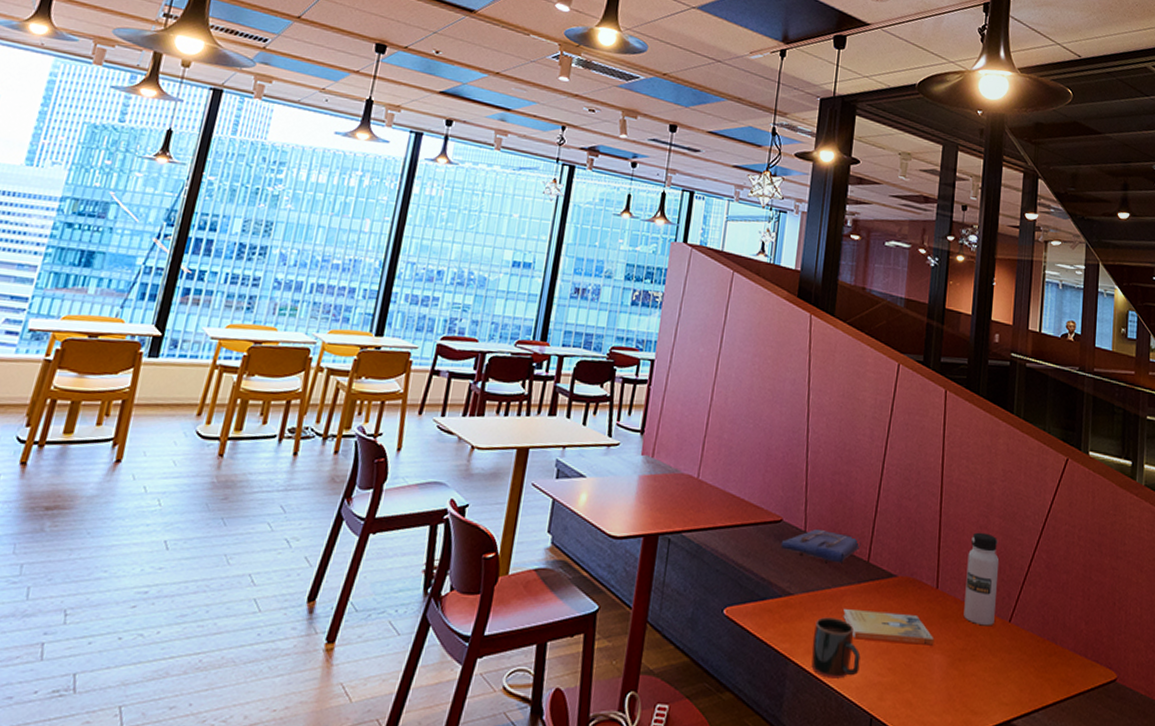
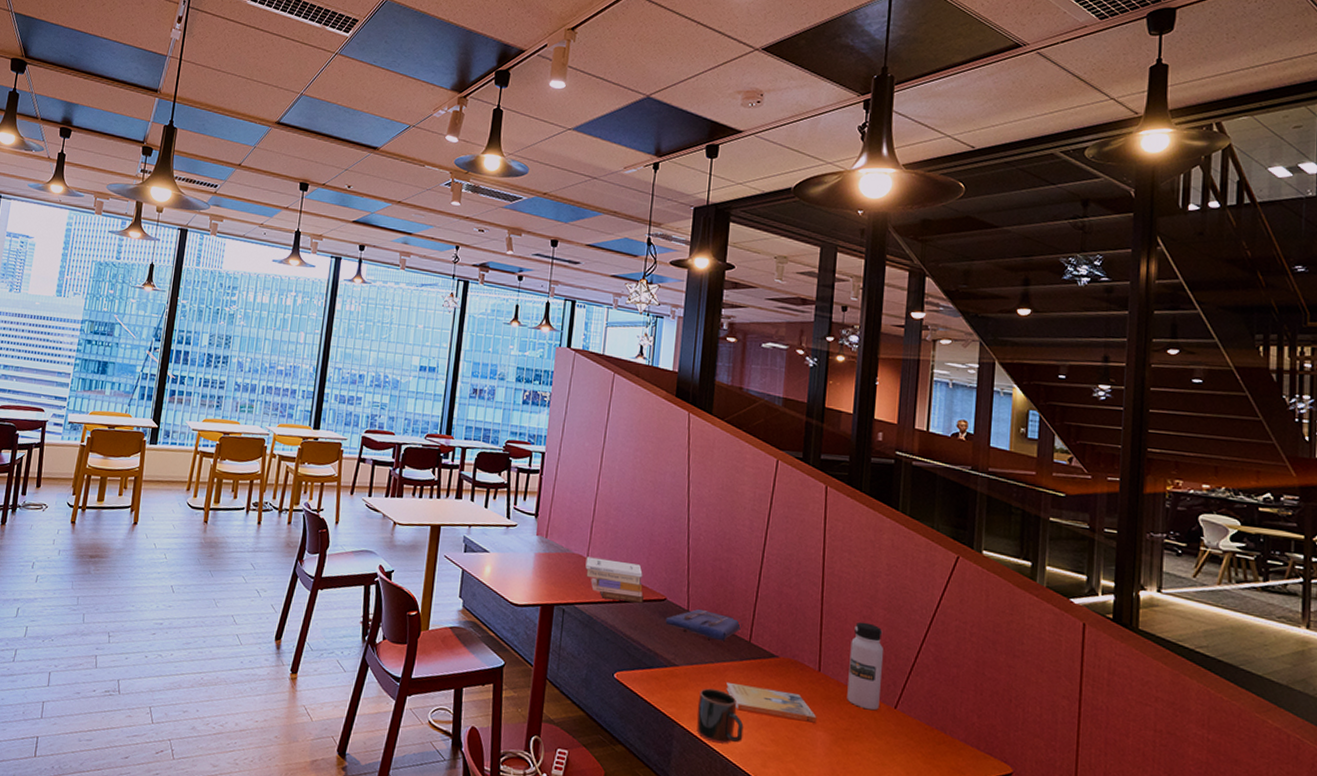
books: none [695,477,758,527] -> present [585,556,643,604]

